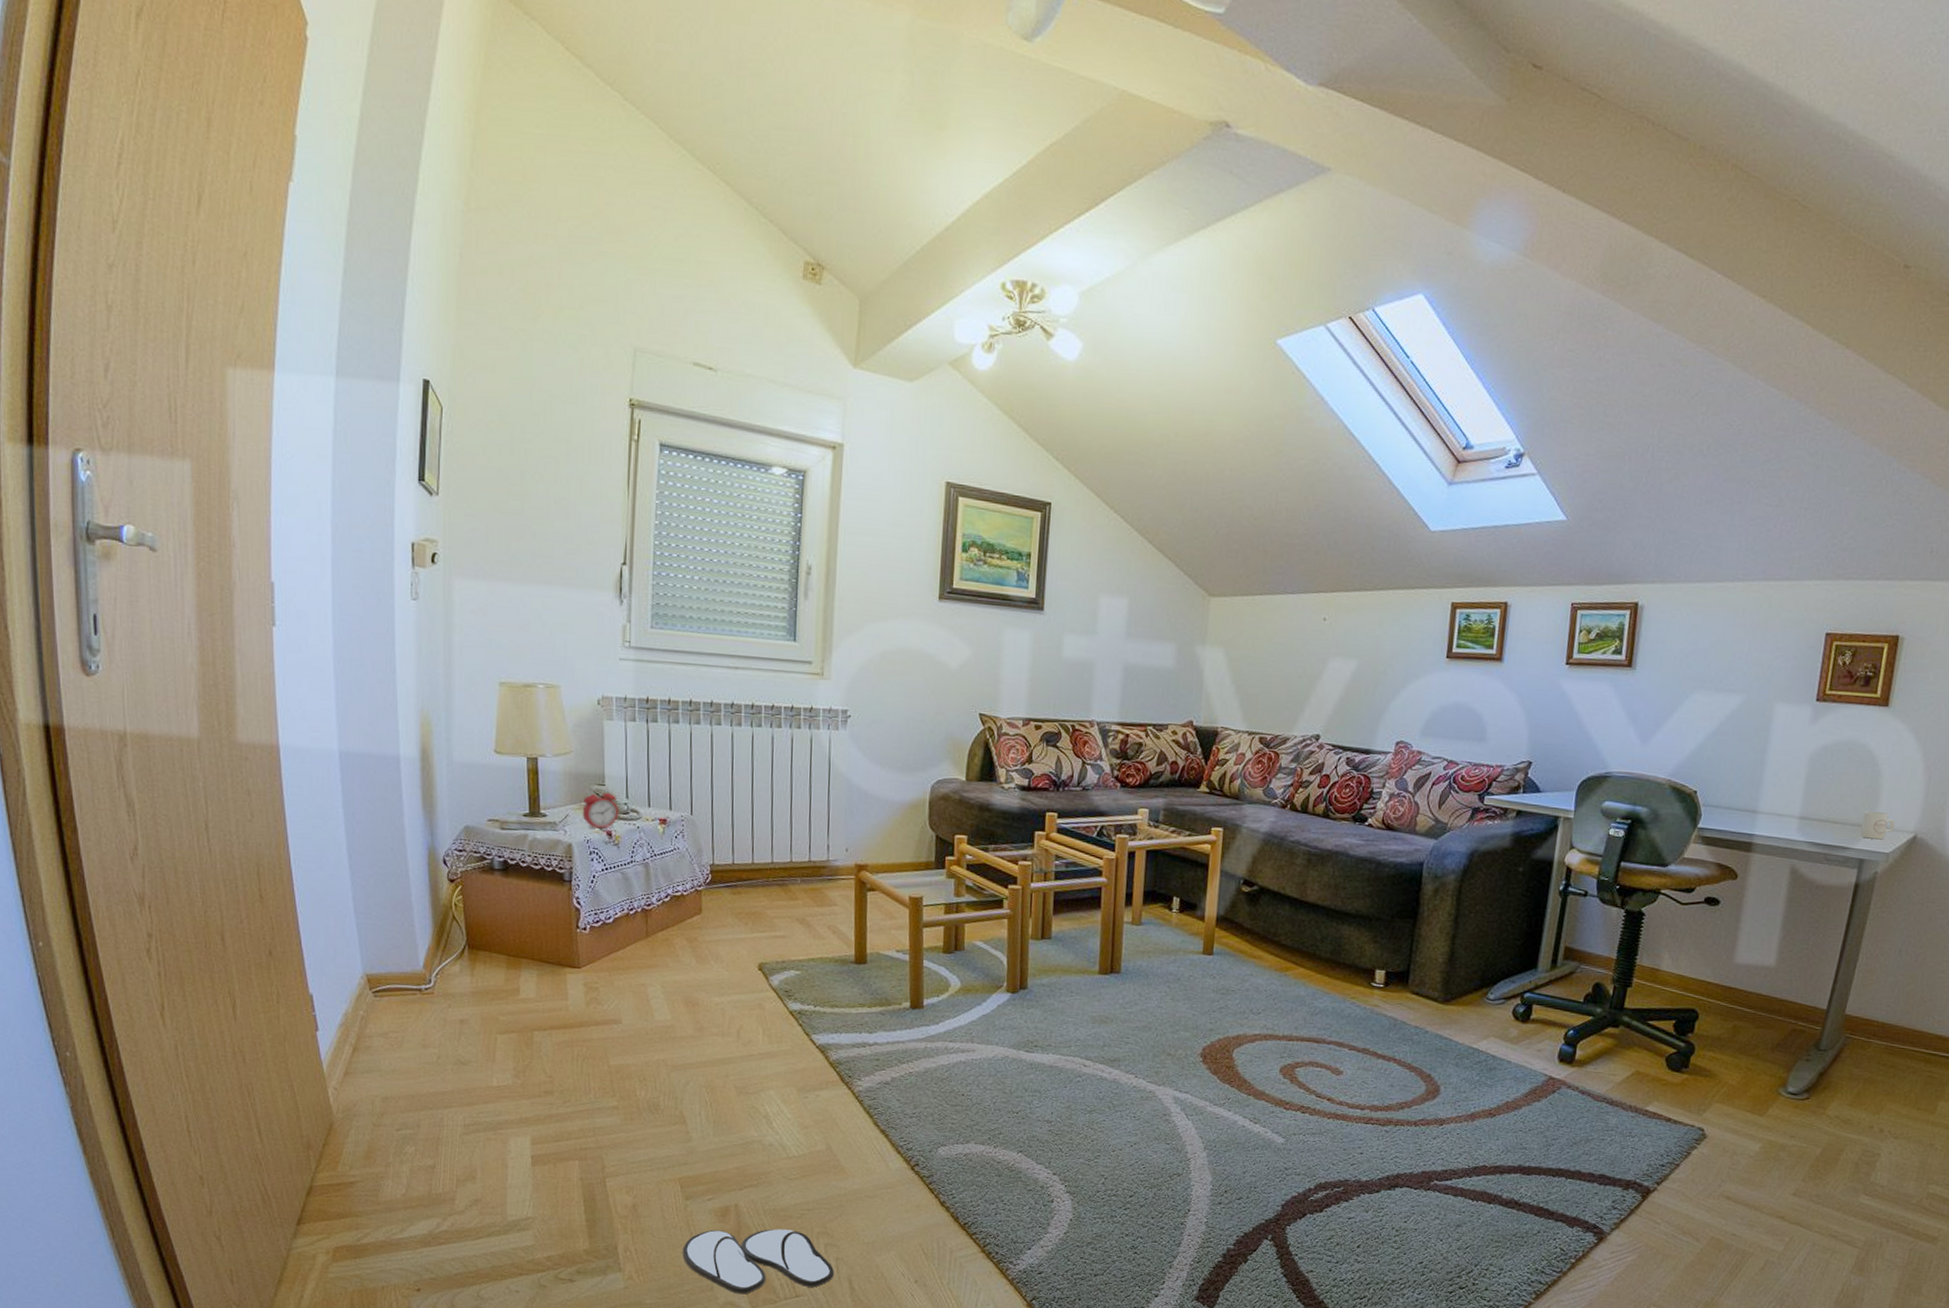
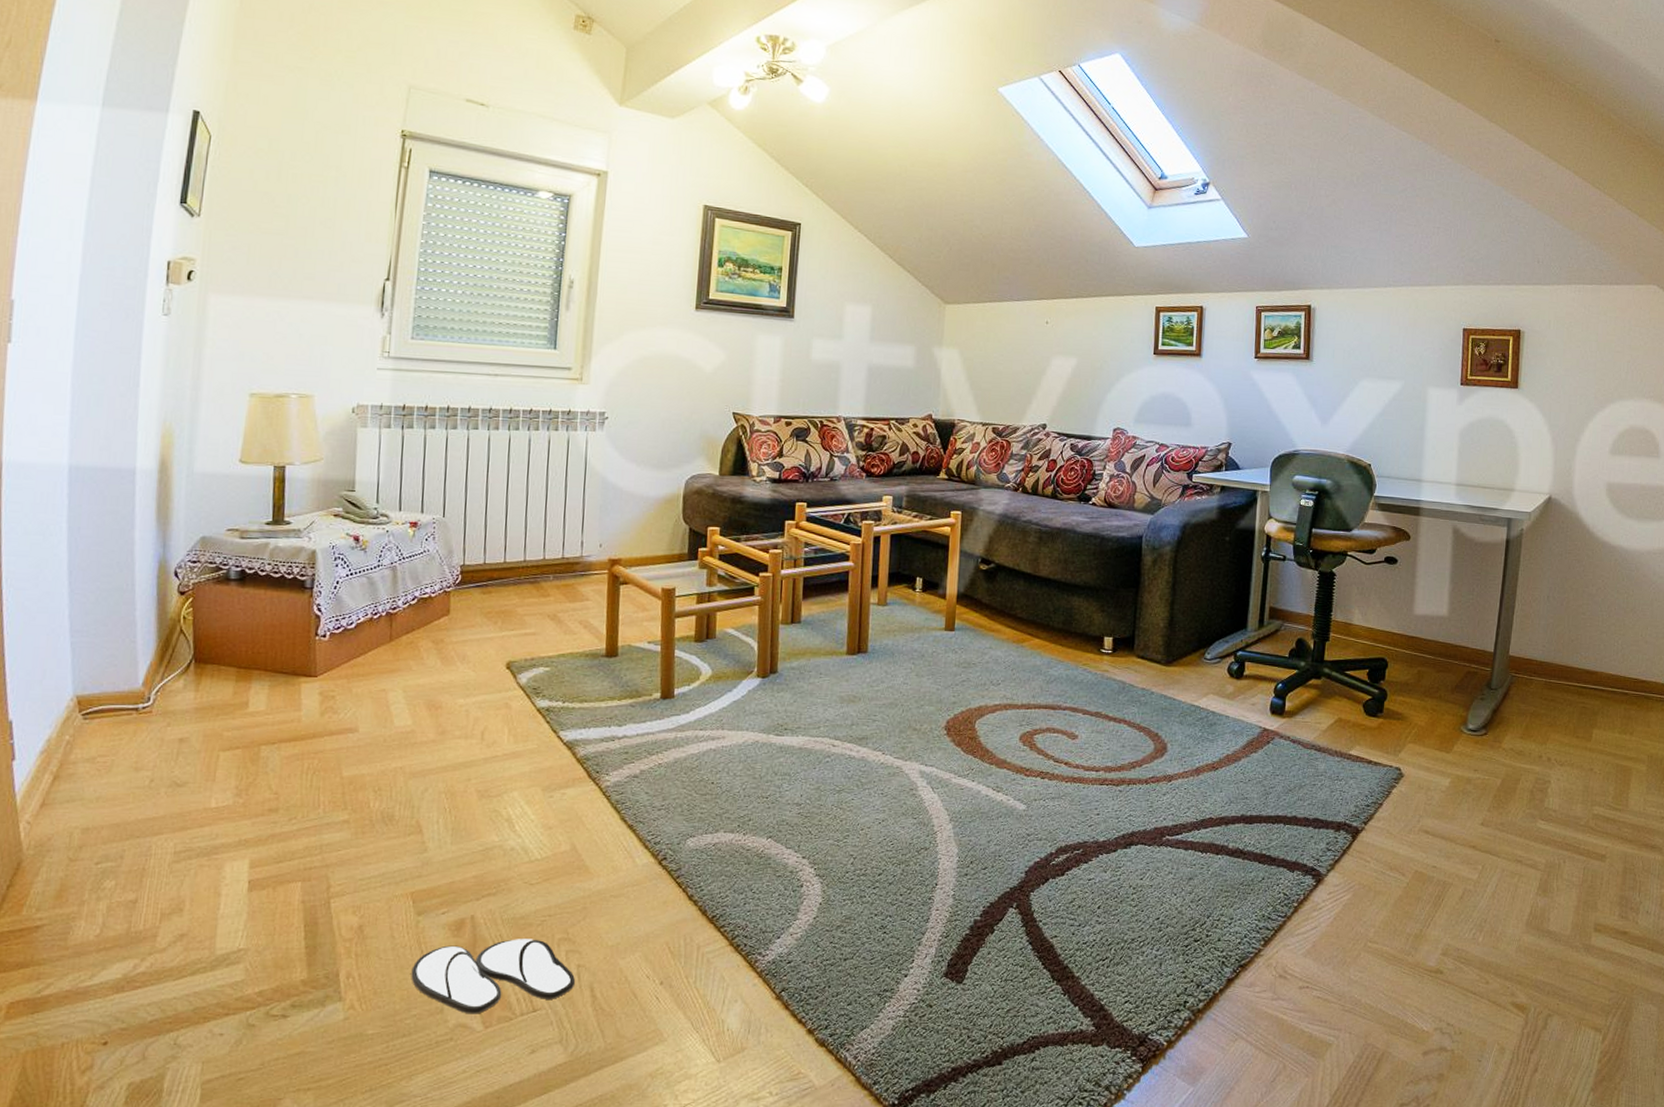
alarm clock: present [582,786,619,829] -> none [329,492,368,535]
mug: present [1861,811,1895,840] -> none [1506,477,1533,501]

